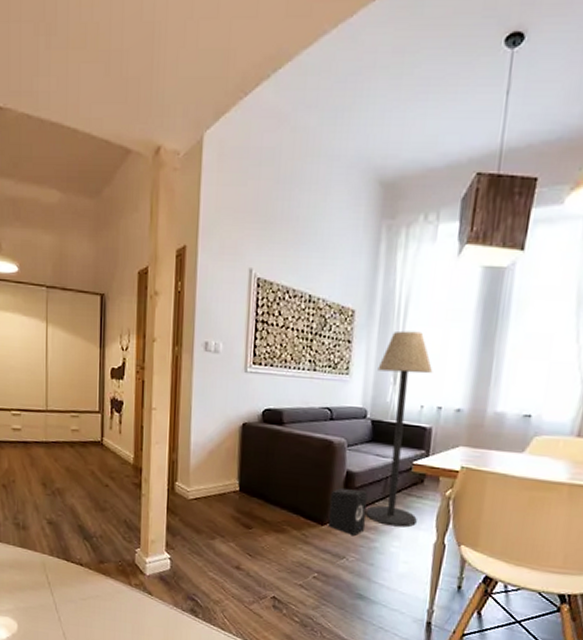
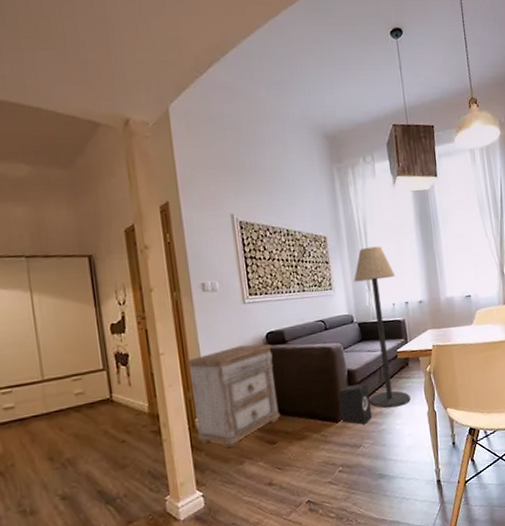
nightstand: none [174,416,268,521] -> present [185,344,281,449]

